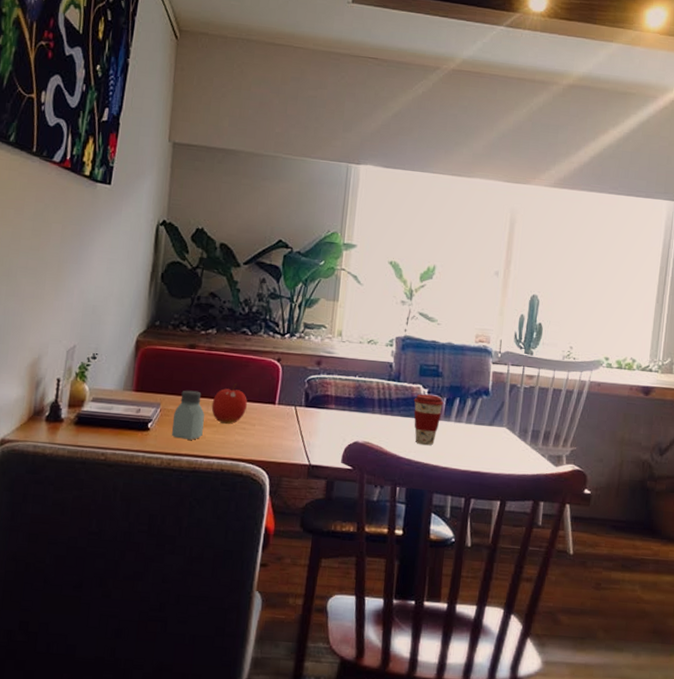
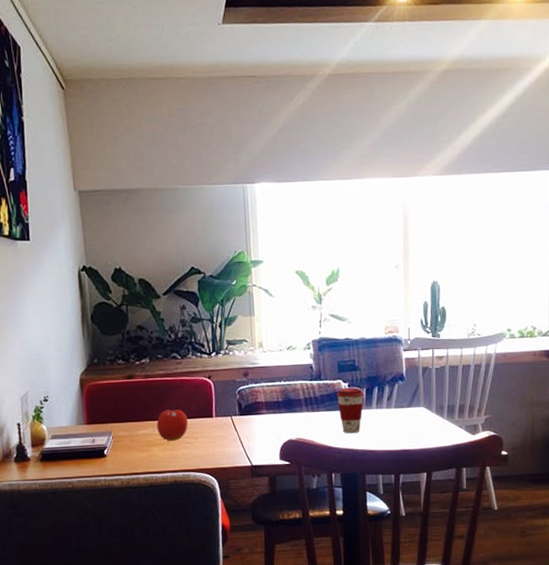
saltshaker: present [172,390,205,440] -> none [125,416,153,460]

